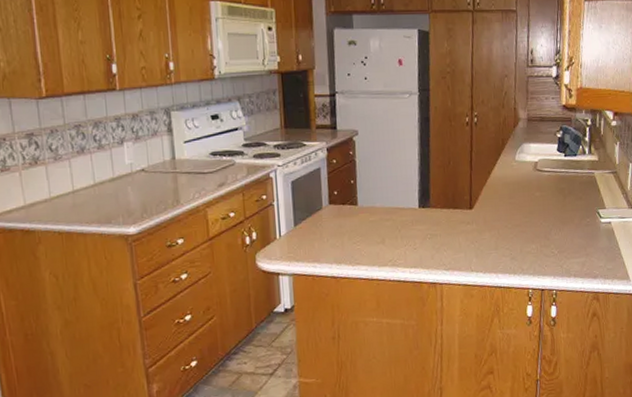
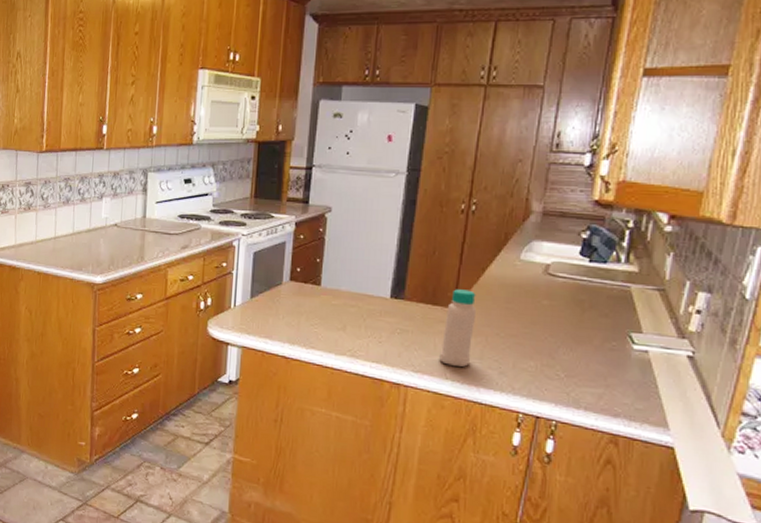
bottle: none [464,192,489,259] -> present [439,289,477,367]

